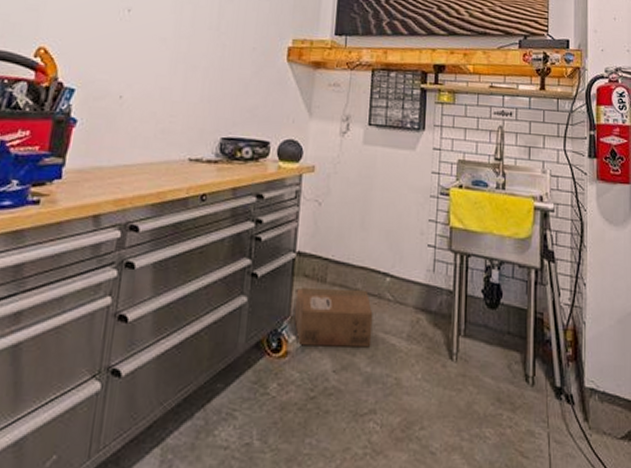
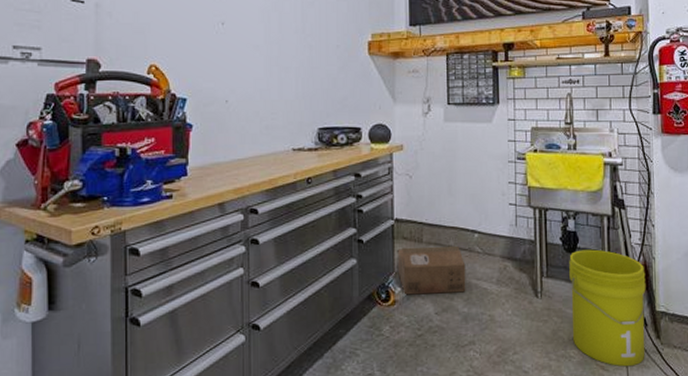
bucket: none [489,306,575,454] -> present [569,249,646,367]

